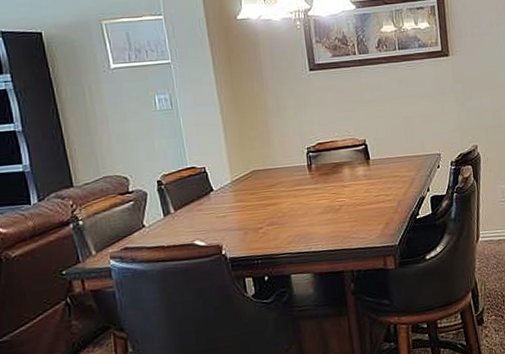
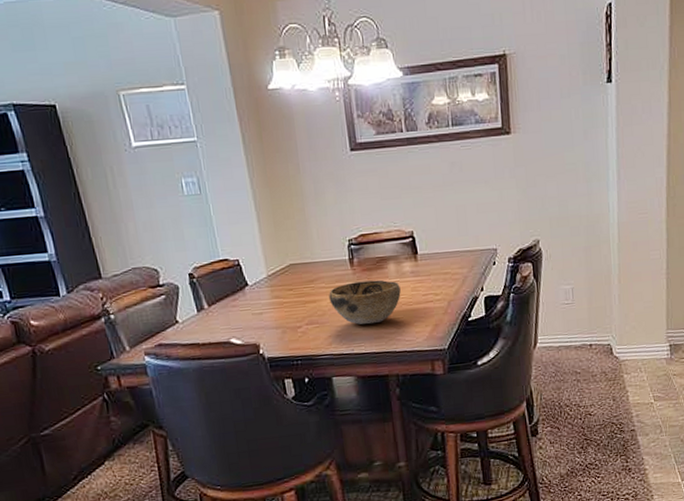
decorative bowl: none [288,183,355,225] -> present [329,279,401,325]

